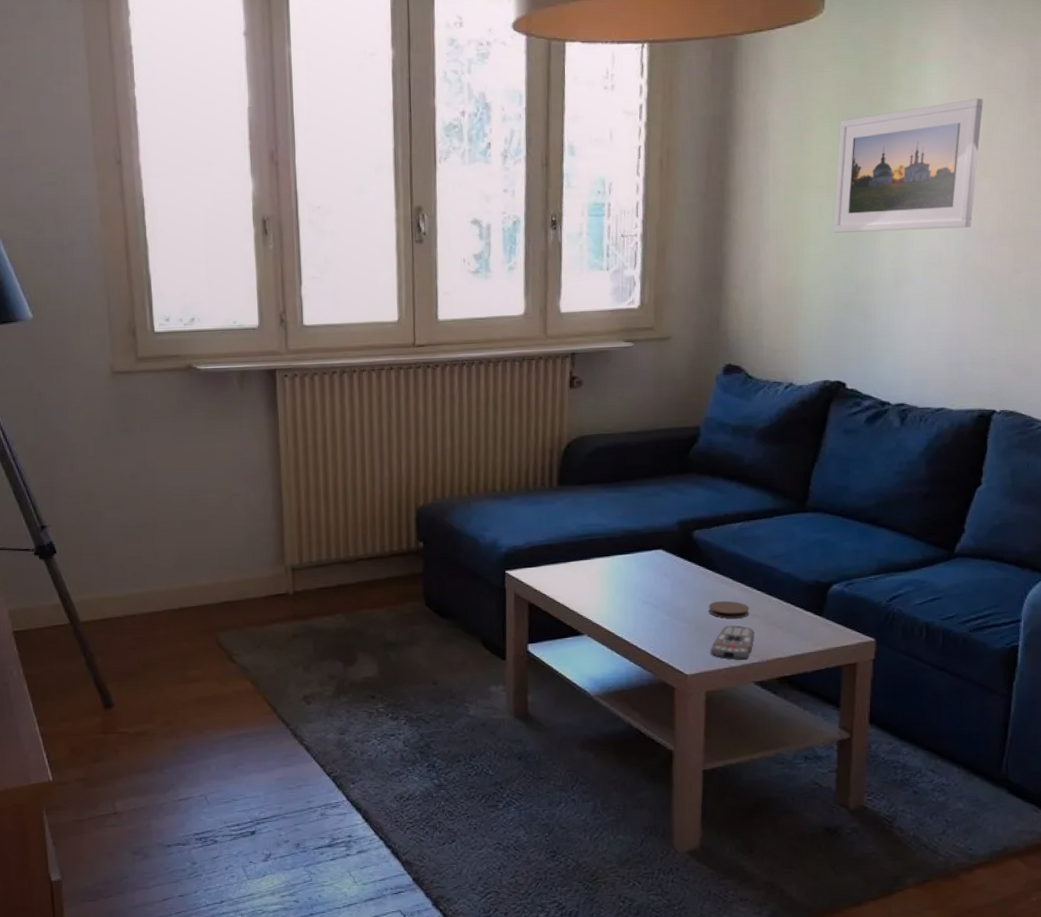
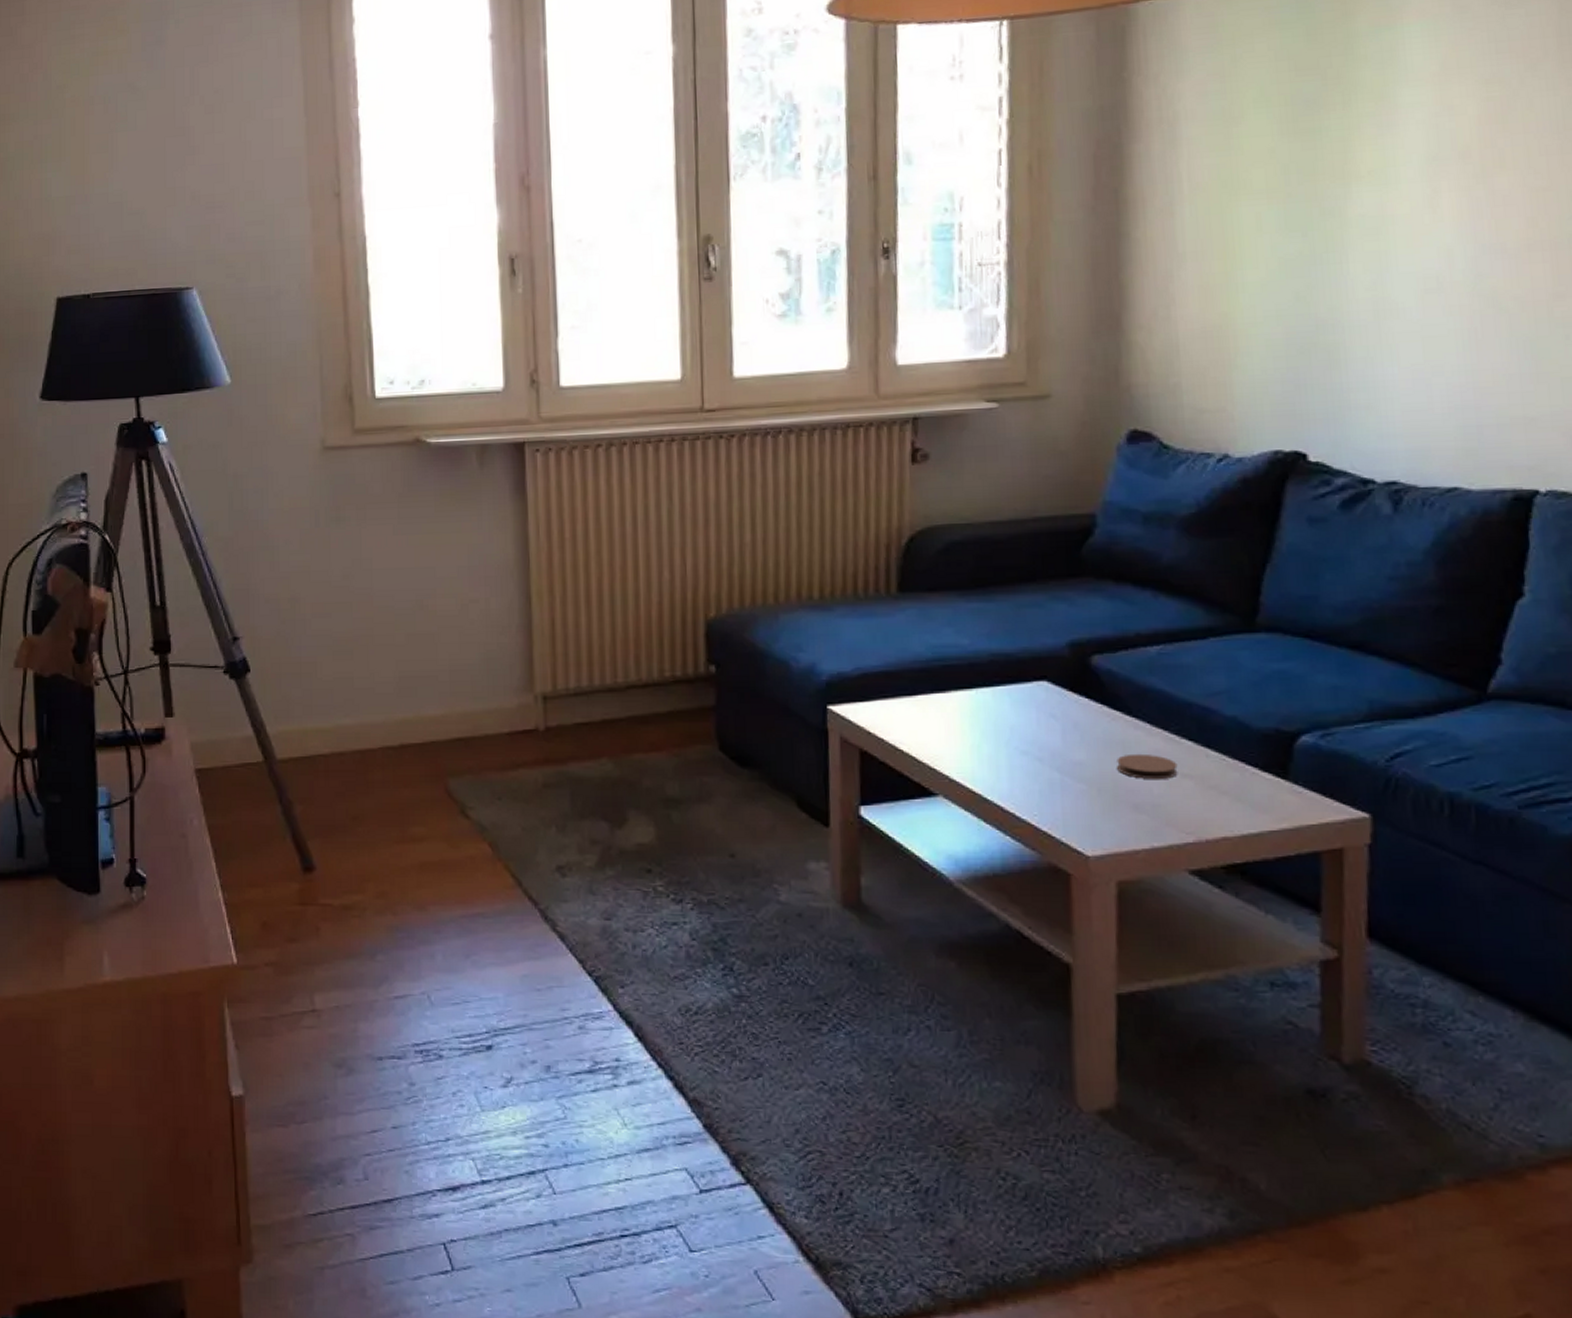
remote control: present [710,625,755,660] -> none [1121,788,1187,838]
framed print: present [833,98,983,233] -> none [1278,65,1493,252]

